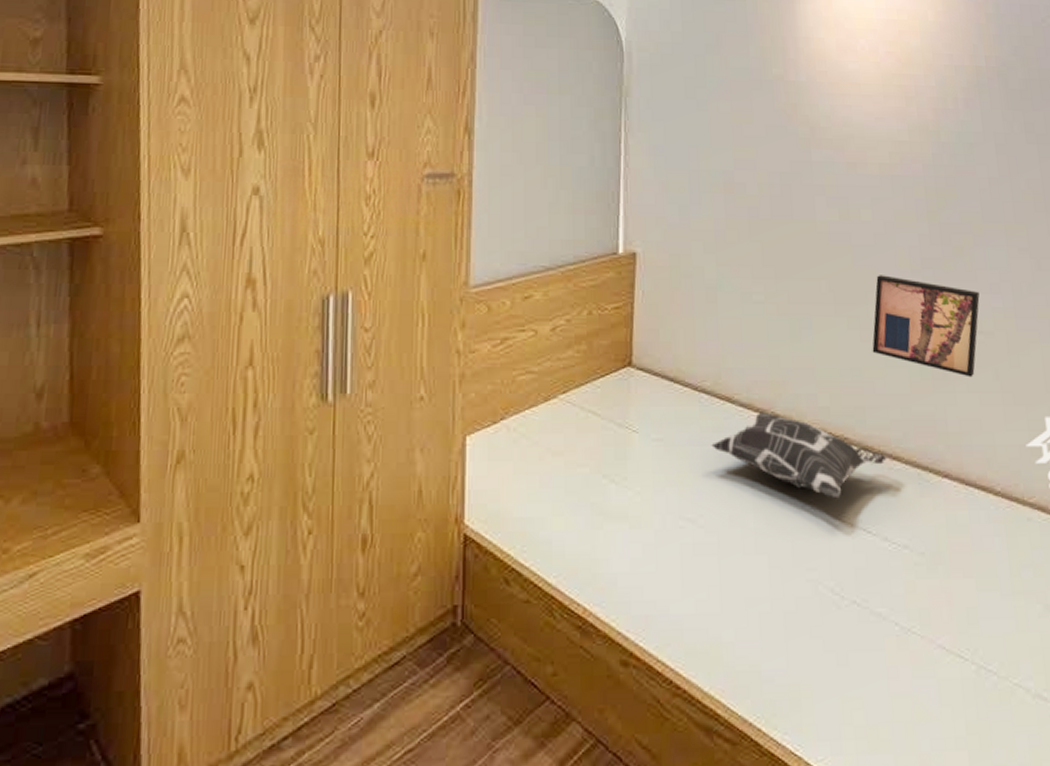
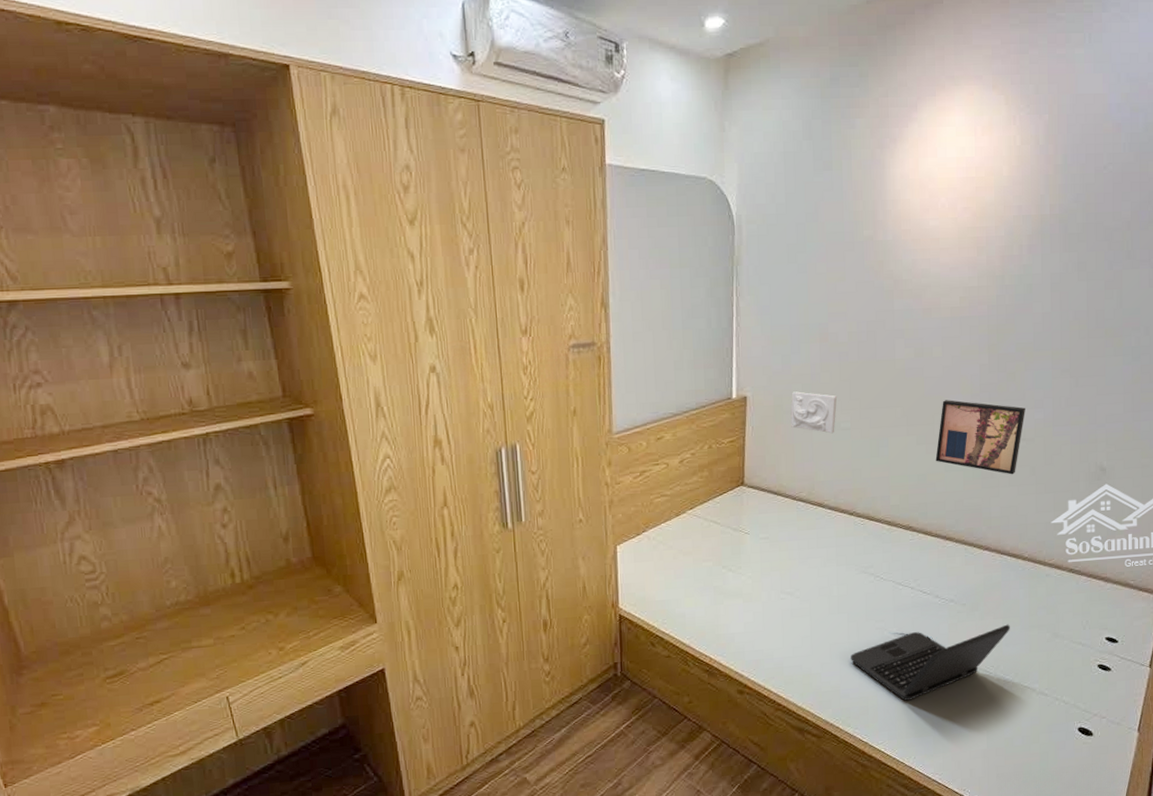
wall ornament: none [690,251,747,307] -> present [790,391,837,434]
decorative pillow: present [711,411,887,499] -> none [806,512,942,571]
laptop: none [774,587,987,694] -> present [851,624,1010,701]

